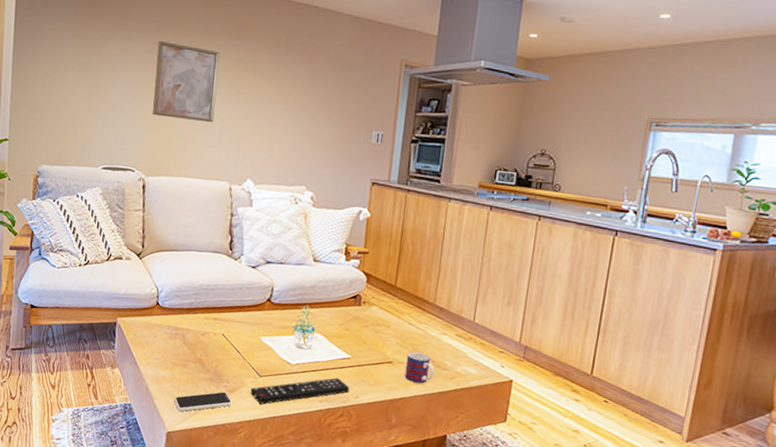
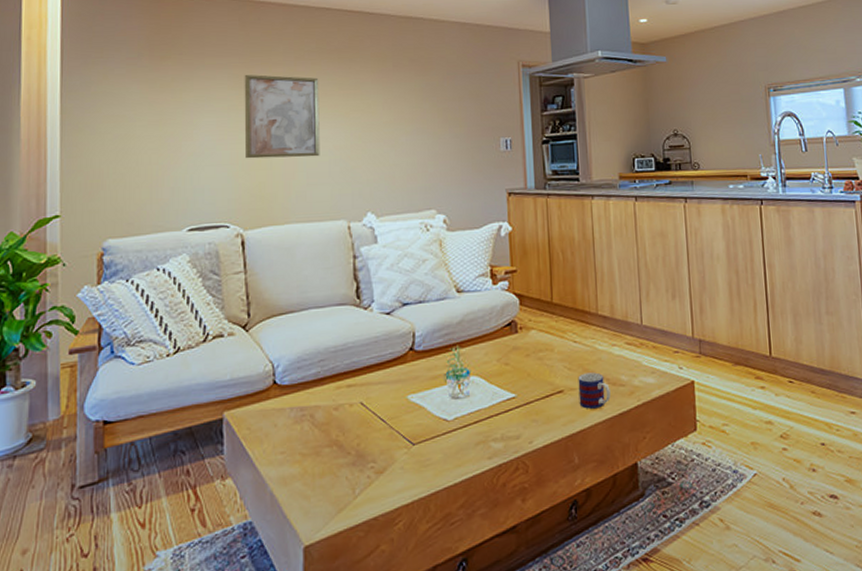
smartphone: present [174,391,233,412] -> none [309,474,384,516]
remote control: present [250,377,350,405] -> none [403,424,521,480]

